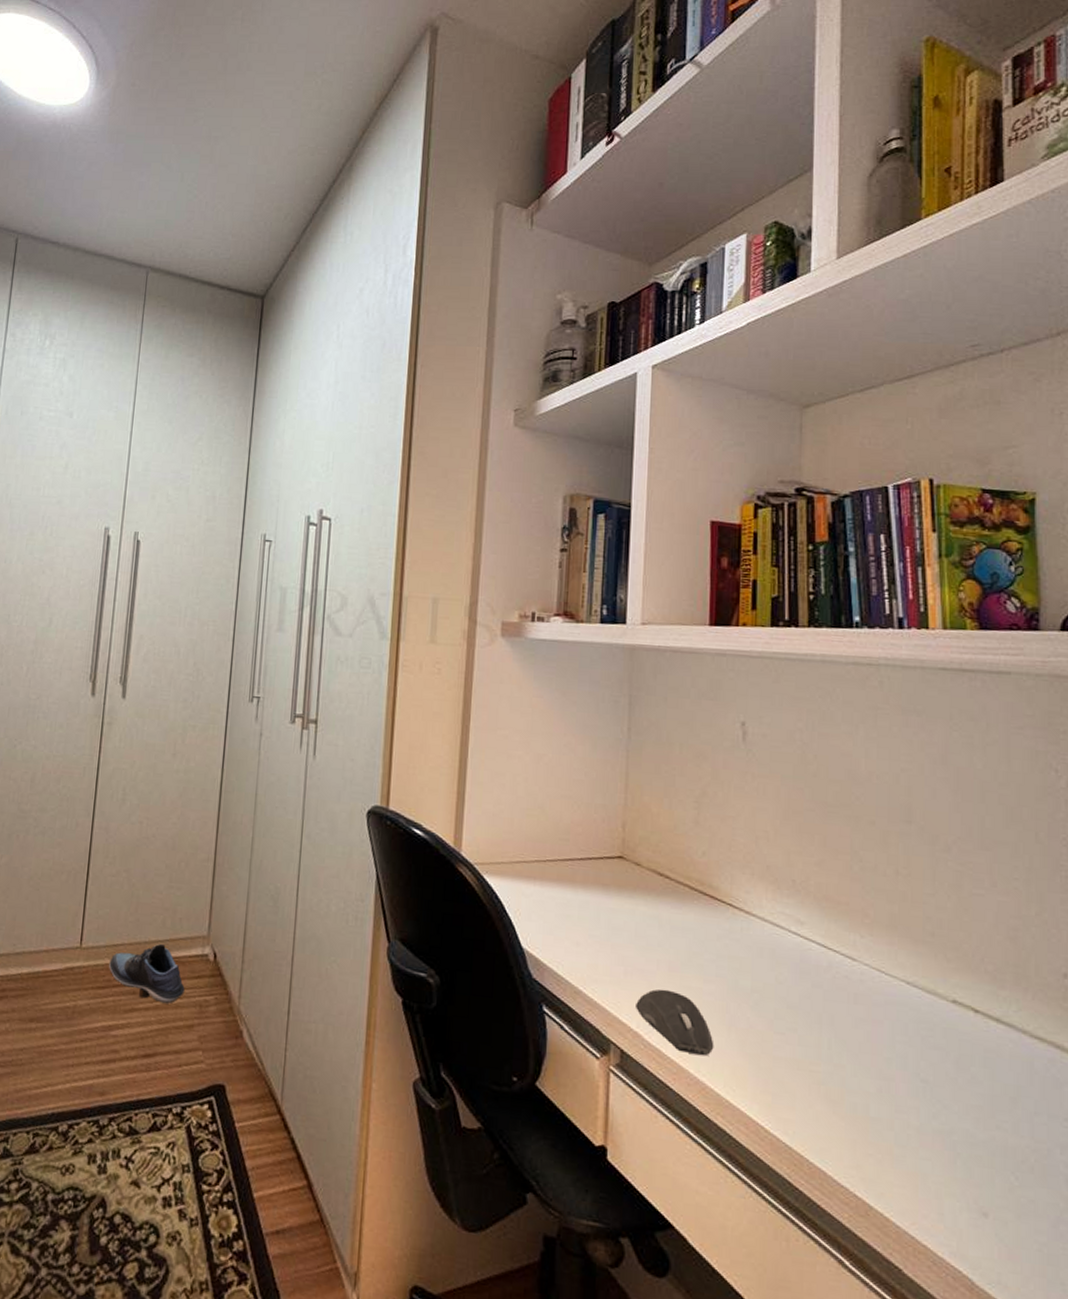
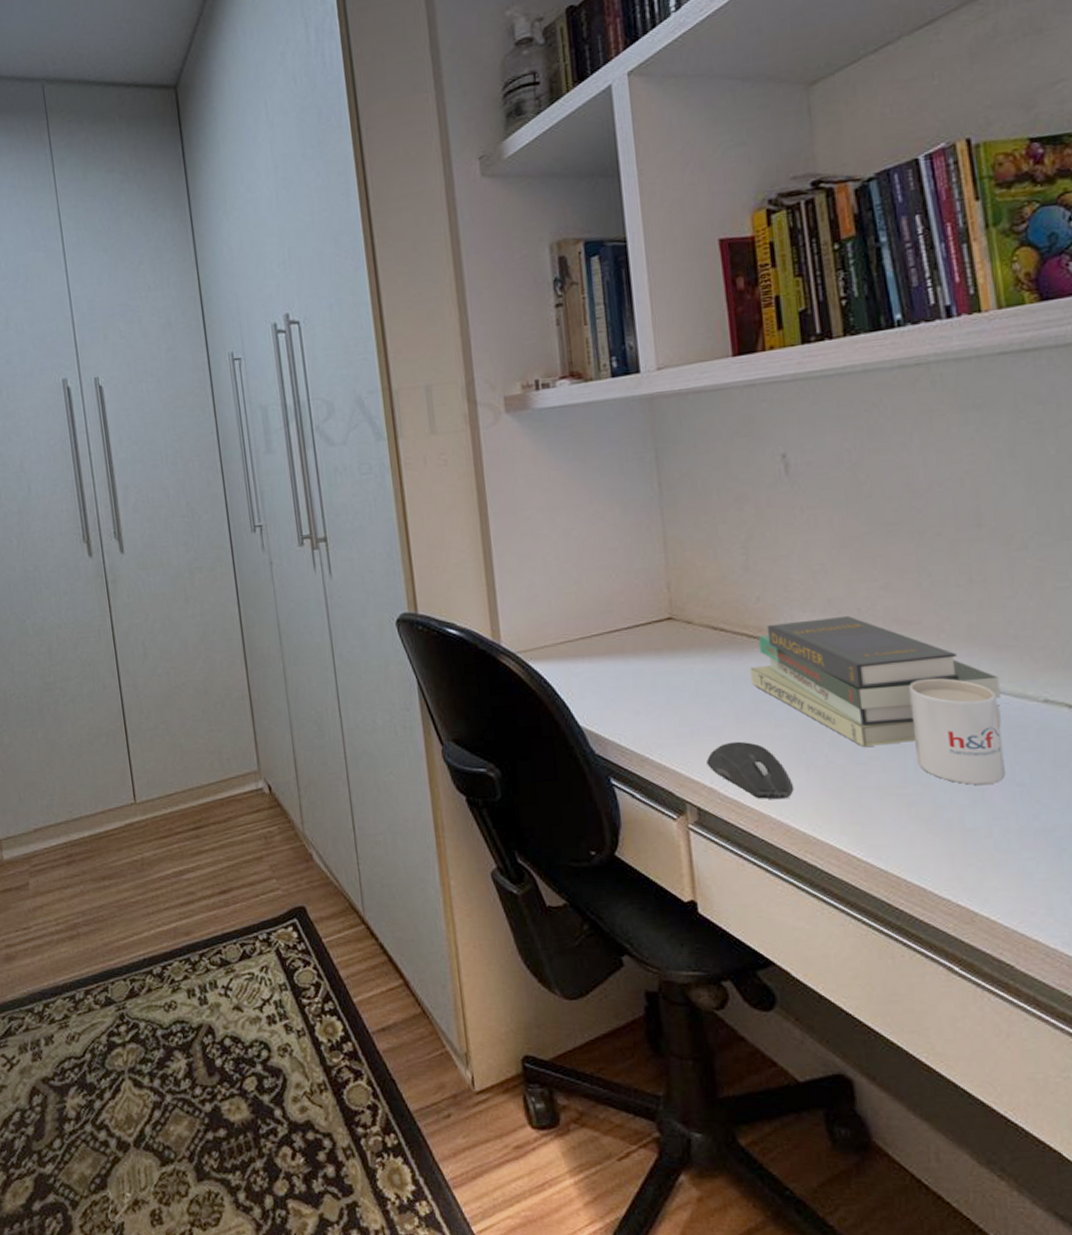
shoe: present [109,943,185,1004] -> none [166,785,247,842]
books: none [687,880,914,1020] -> present [750,615,1001,747]
mug: none [830,959,912,1076] -> present [909,677,1005,786]

